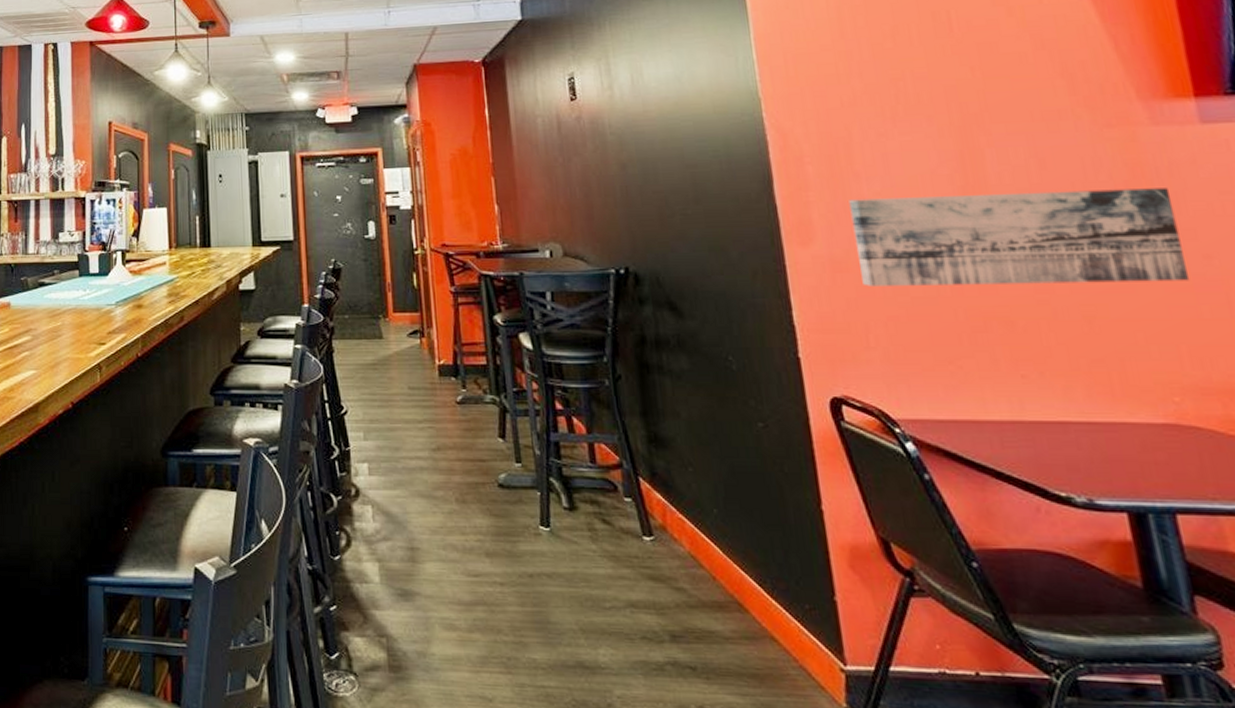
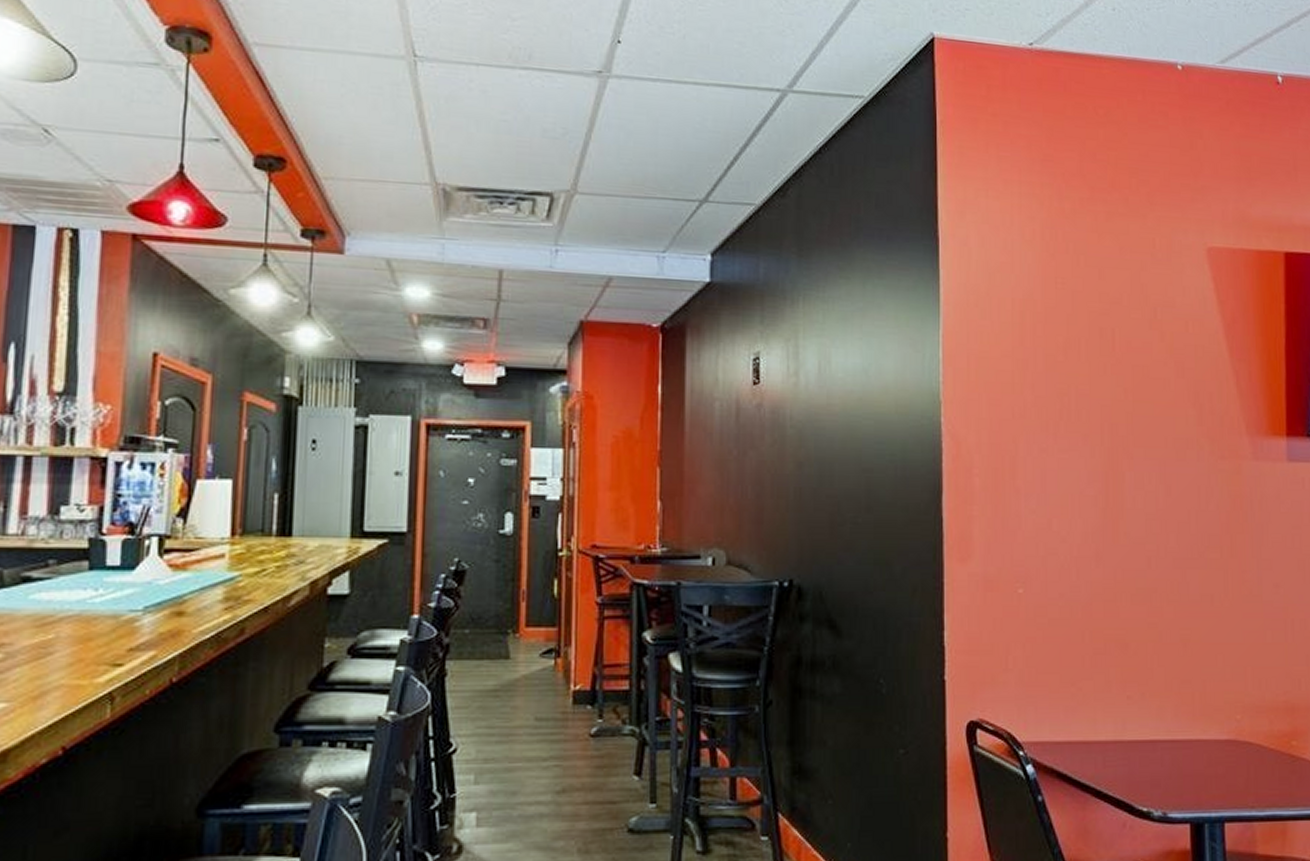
wall art: present [849,188,1190,286] -> none [1007,516,1262,608]

